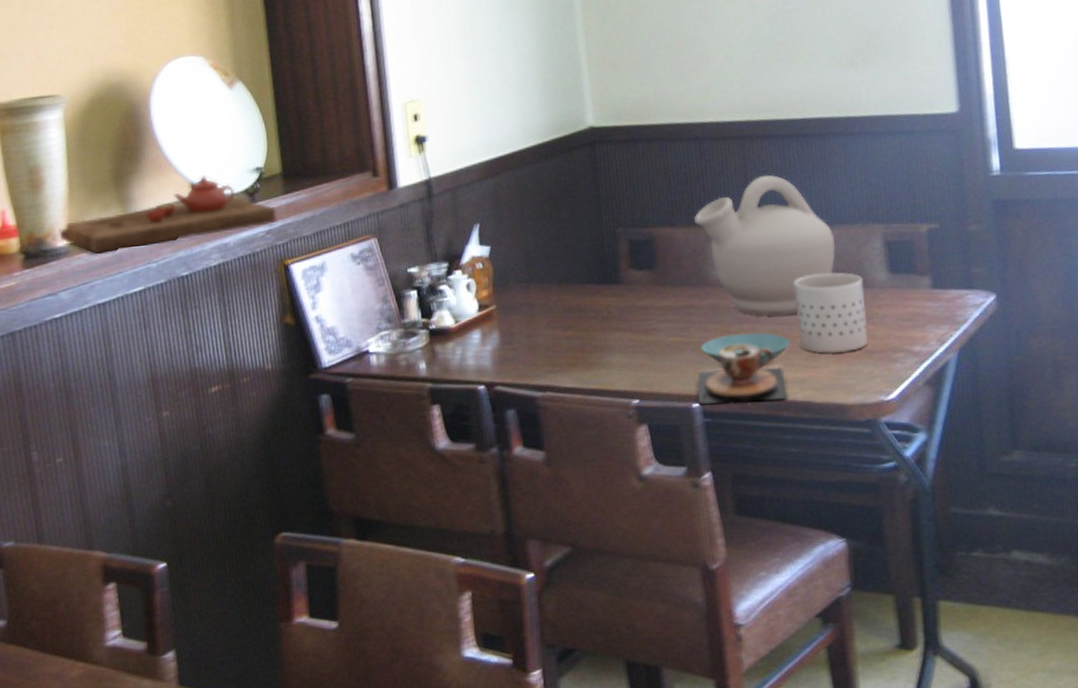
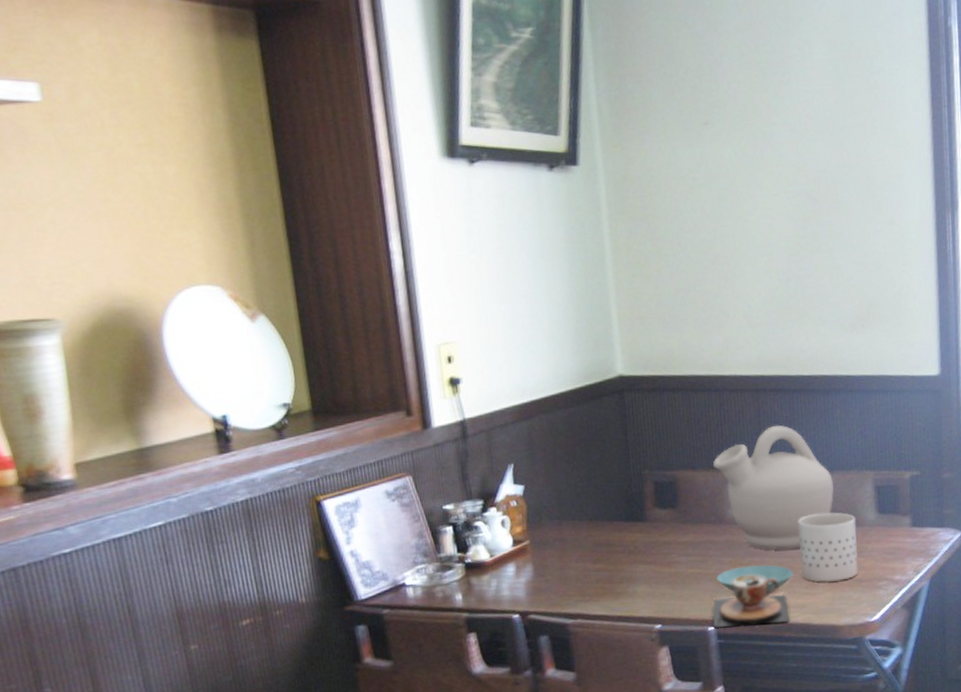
tea set: present [59,175,278,255] -> none [63,410,308,489]

